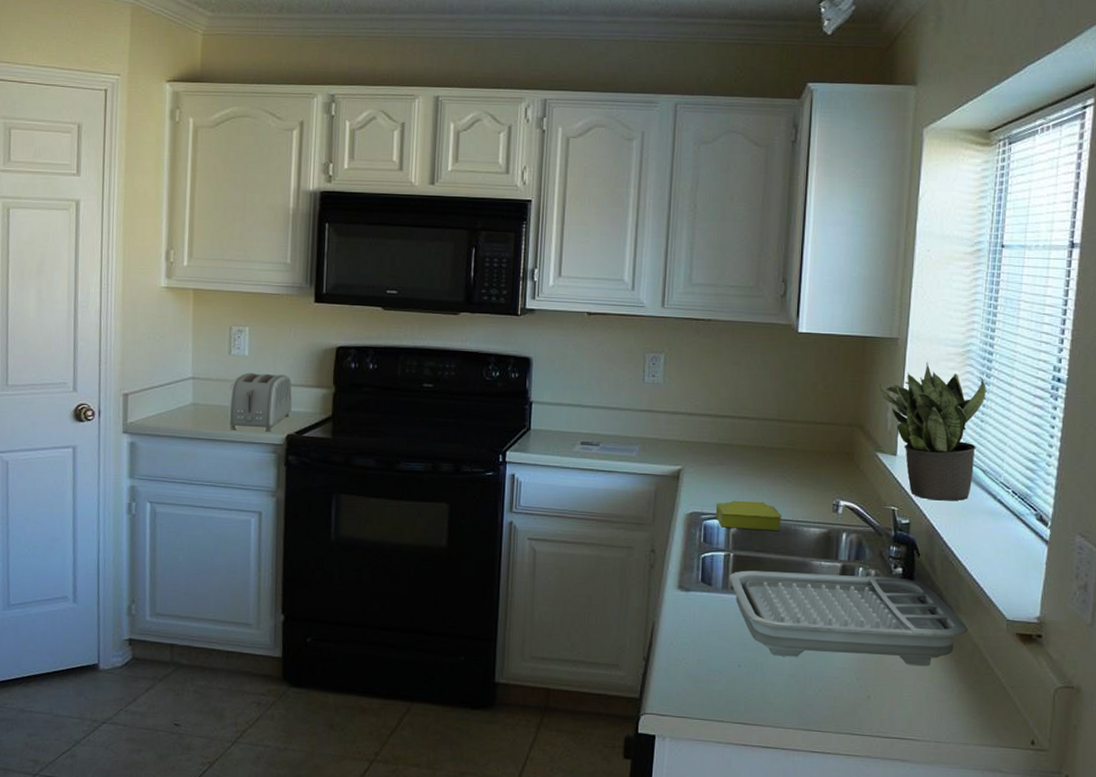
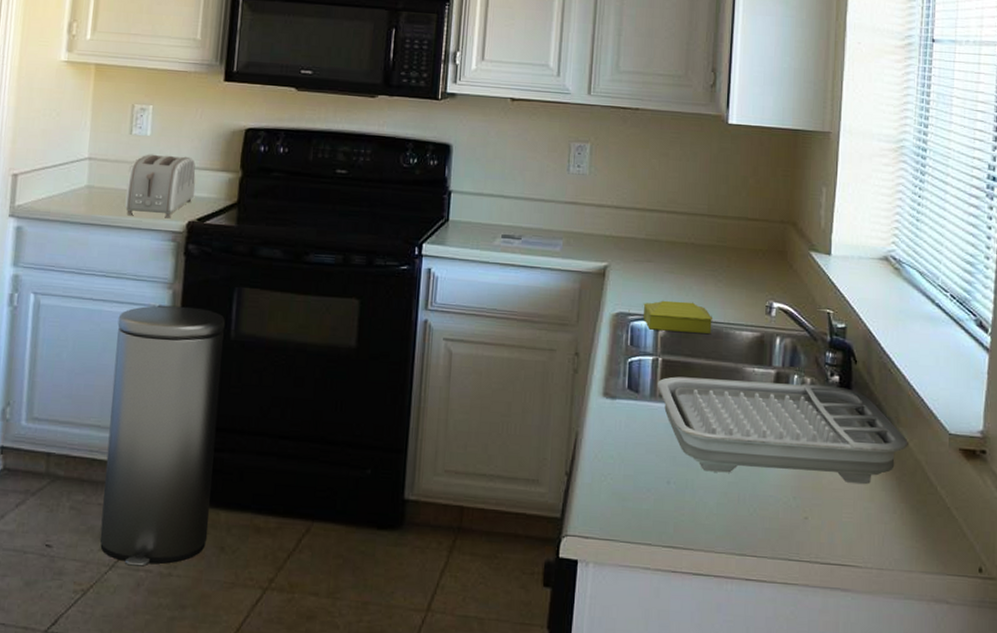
pedal bin: none [222,511,325,742] -> present [99,305,225,567]
potted plant: present [879,361,986,501] -> none [812,157,921,305]

